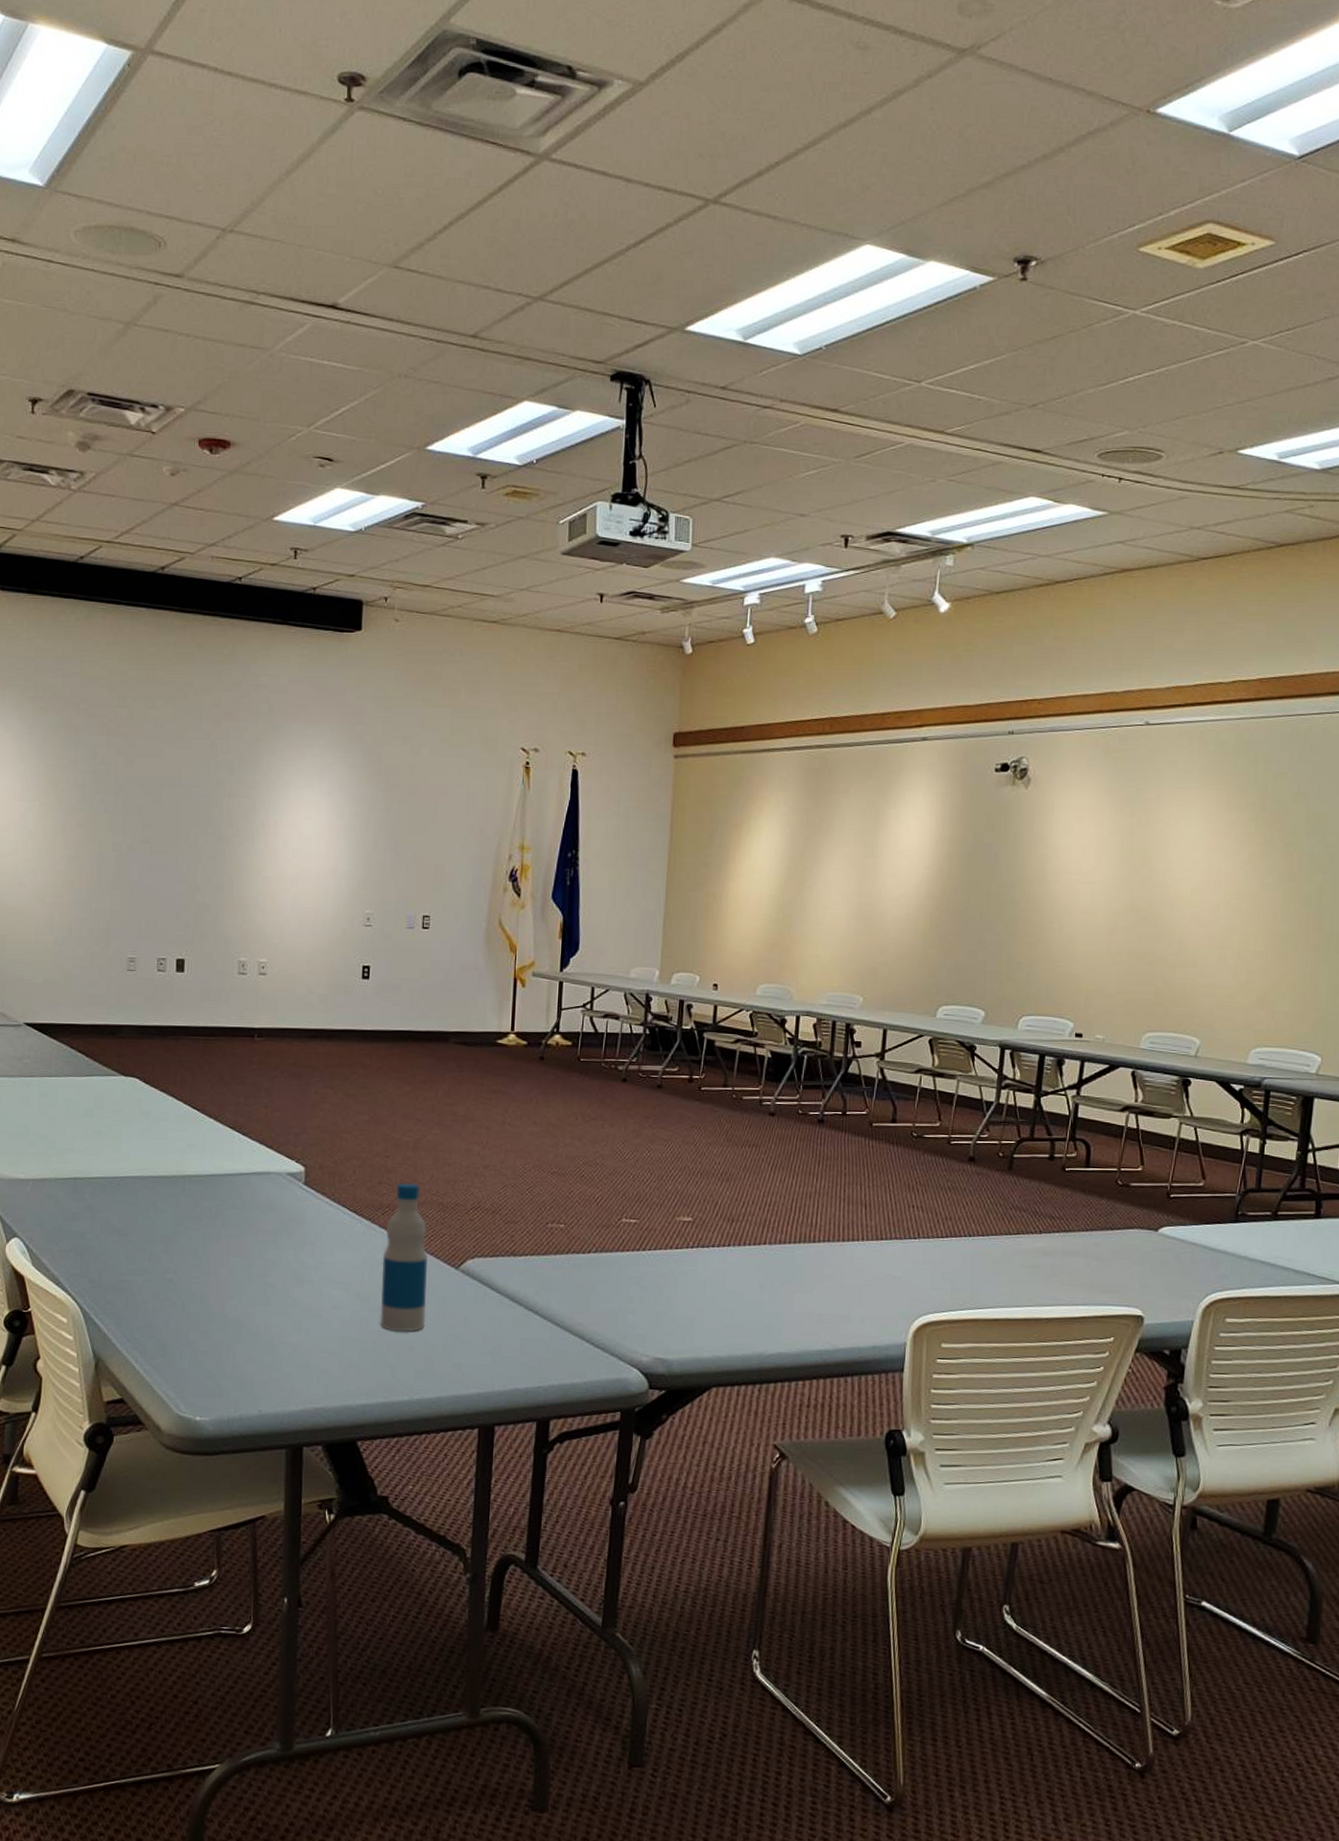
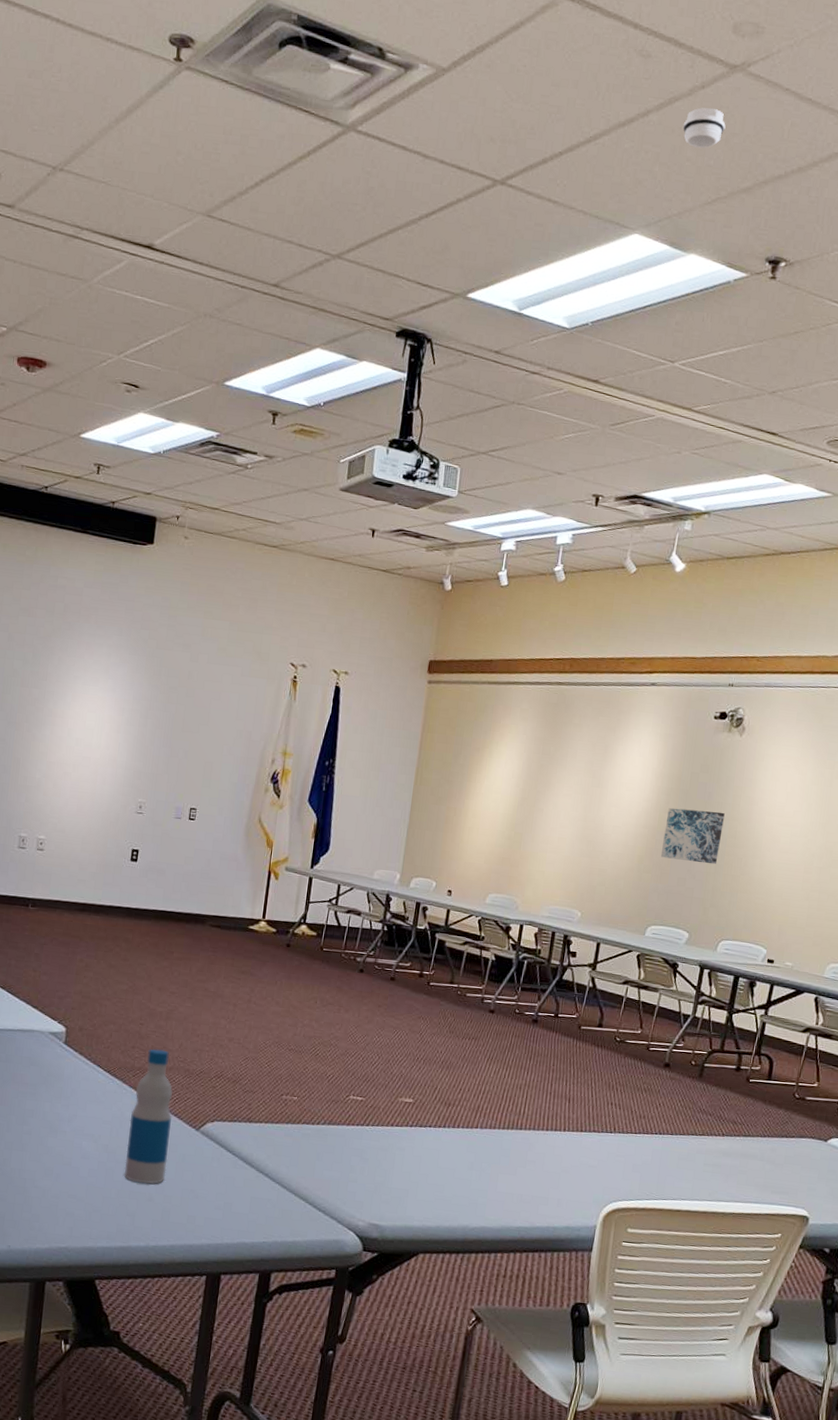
smoke detector: none [910,98,958,144] -> present [682,107,726,149]
wall art: none [946,873,1015,933] -> present [660,807,725,865]

